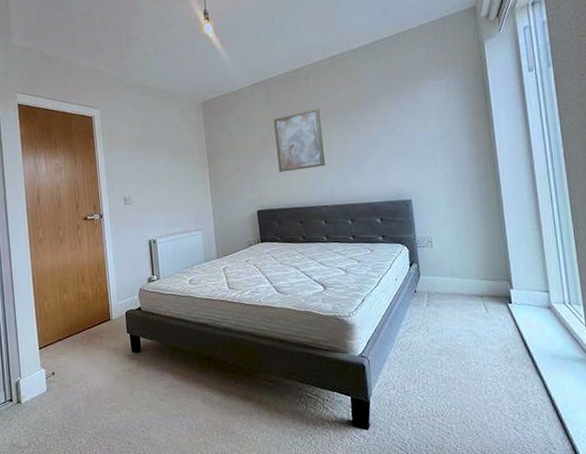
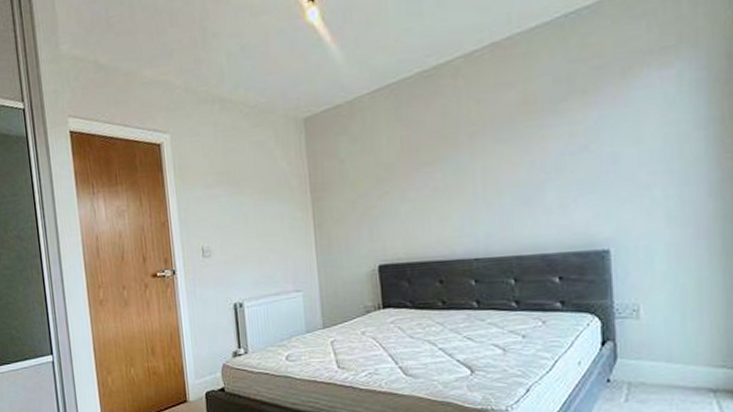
wall art: present [273,108,326,172] -> none [403,120,480,213]

